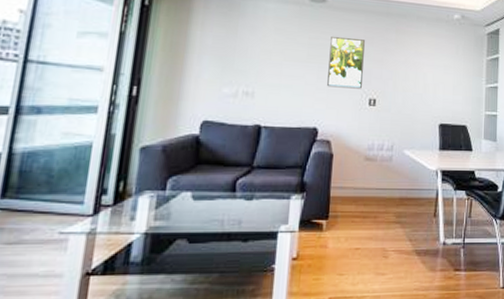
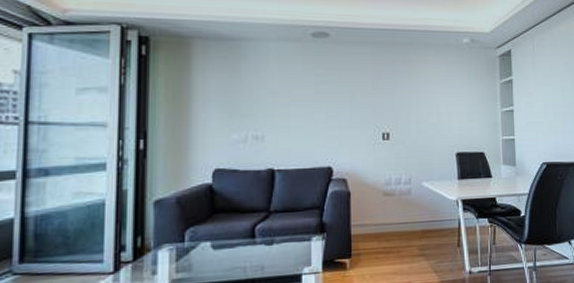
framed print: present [327,37,365,89] -> none [337,72,374,124]

